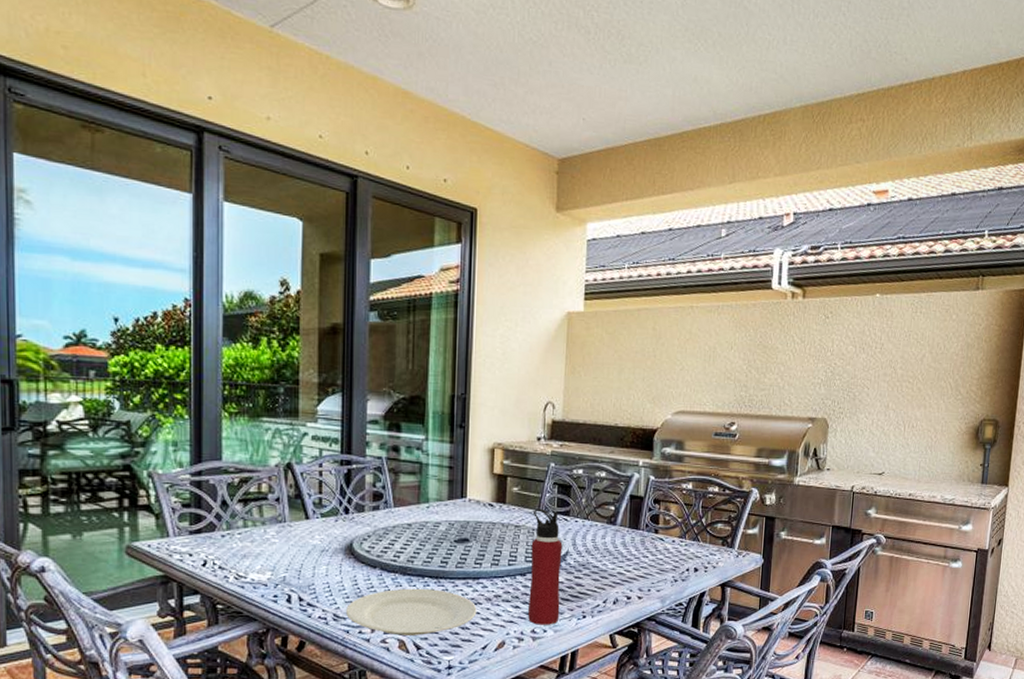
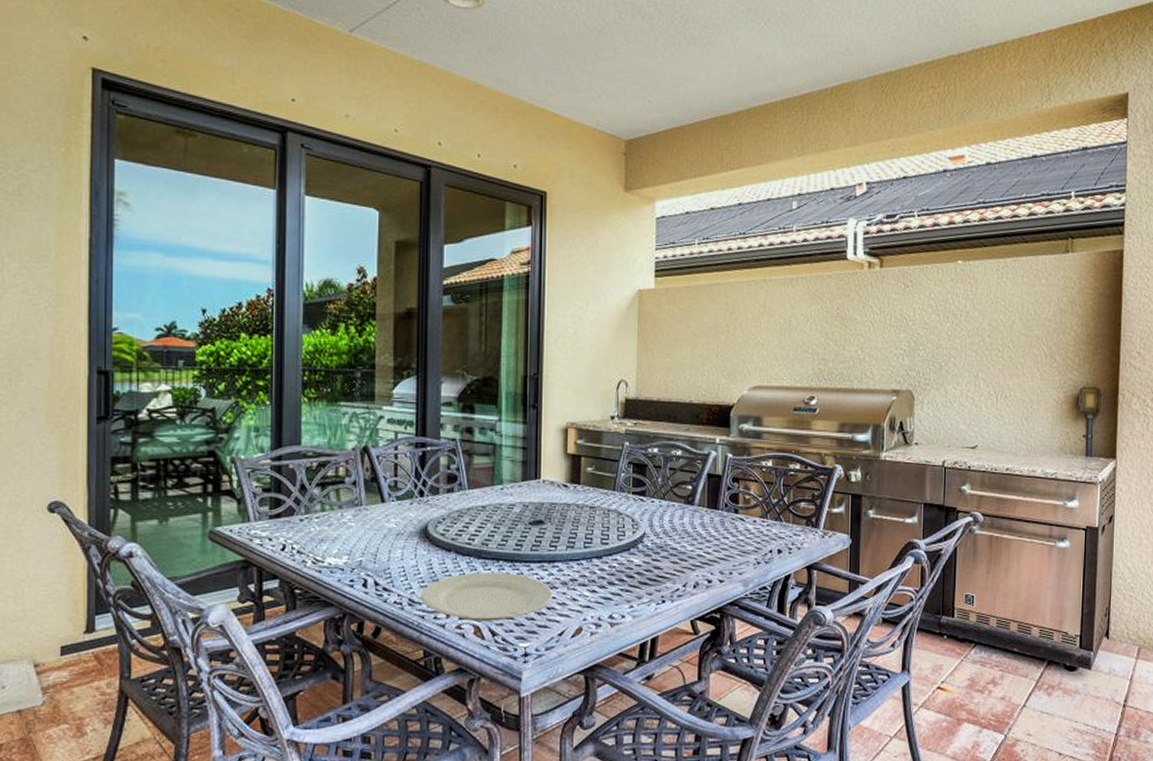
water bottle: present [528,508,563,625] -> none [605,489,639,610]

